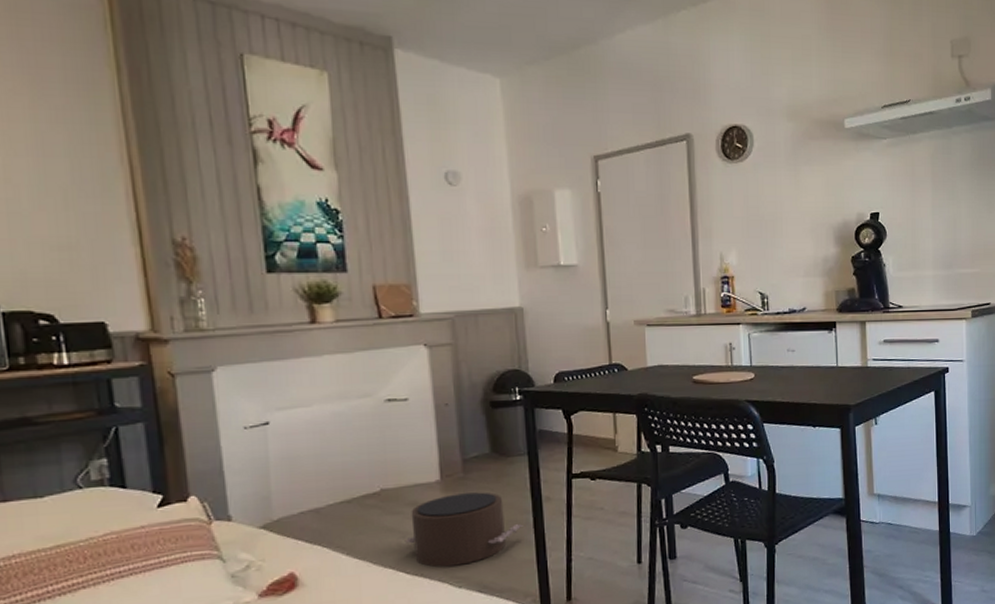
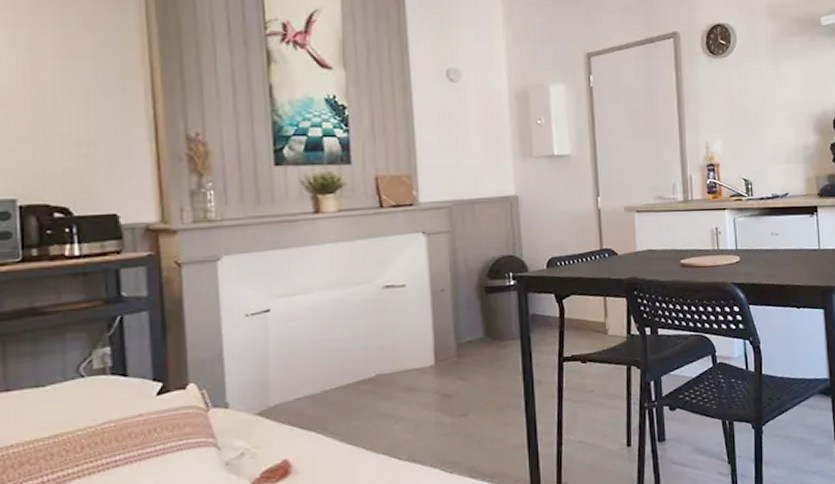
pouf: present [406,492,524,568] -> none [399,376,515,453]

